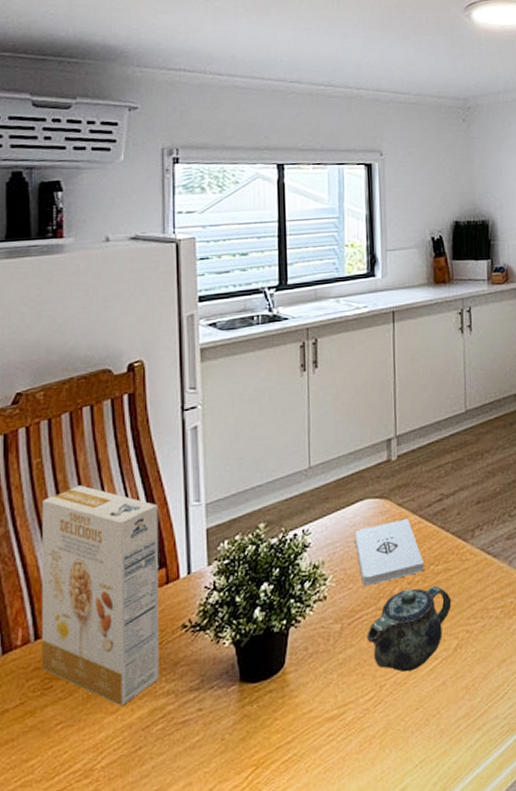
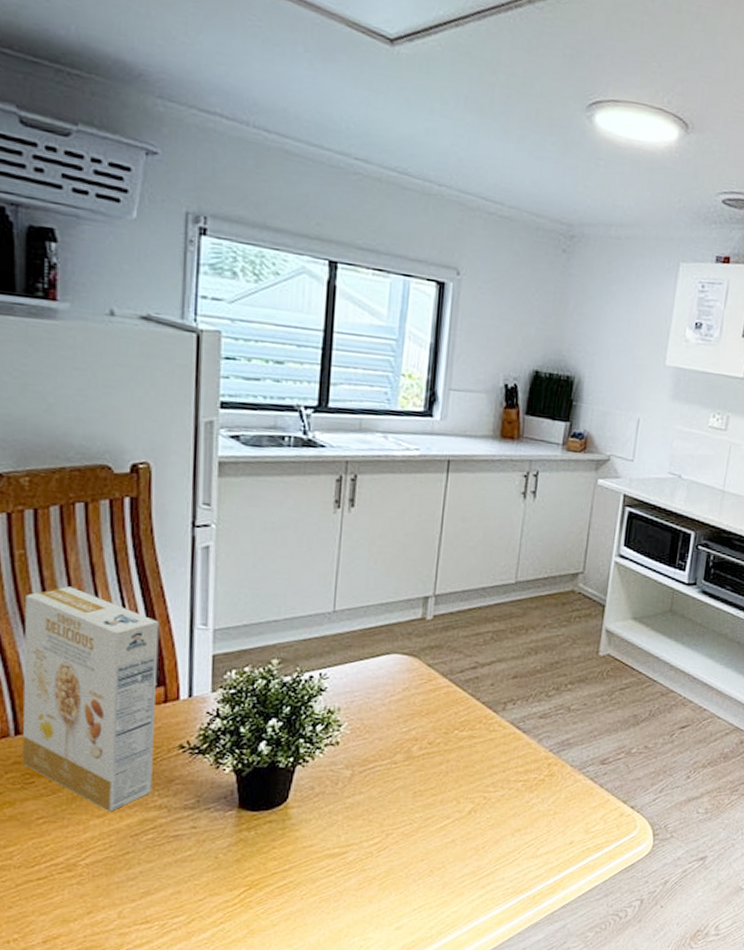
notepad: present [355,518,424,586] -> none [376,679,448,739]
teapot: present [366,585,452,672] -> none [377,748,473,826]

